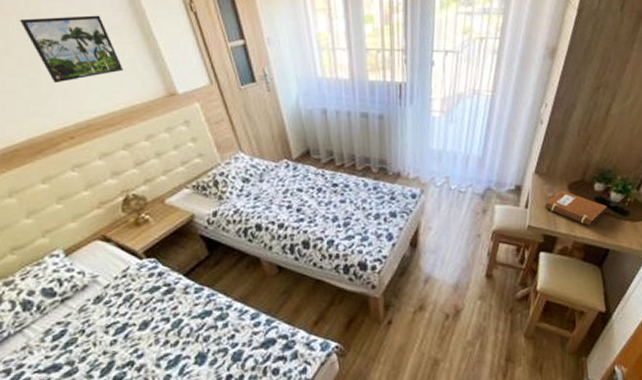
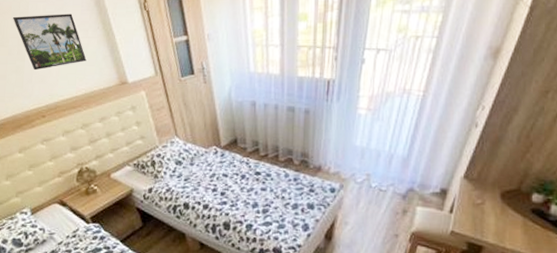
notebook: present [545,190,607,226] -> none [472,198,545,238]

